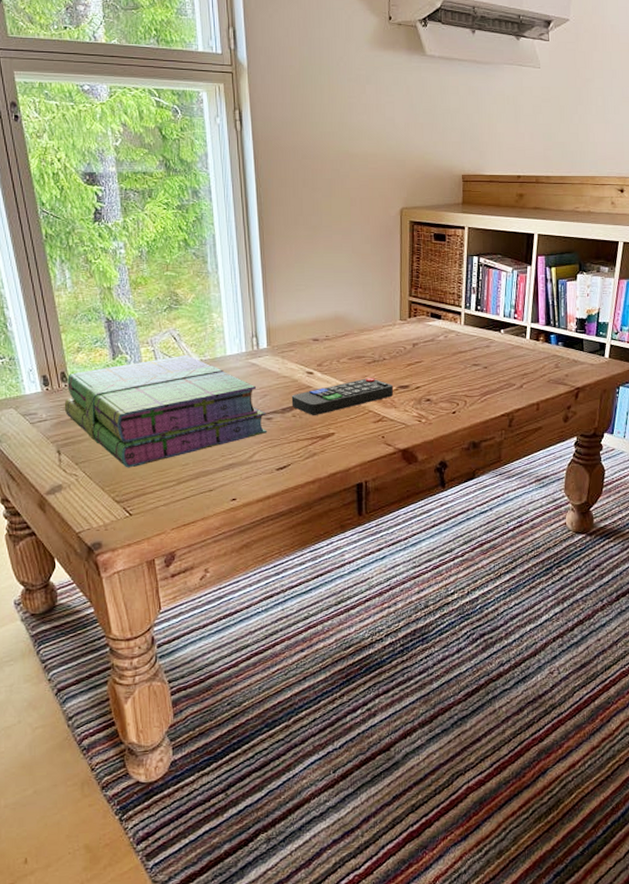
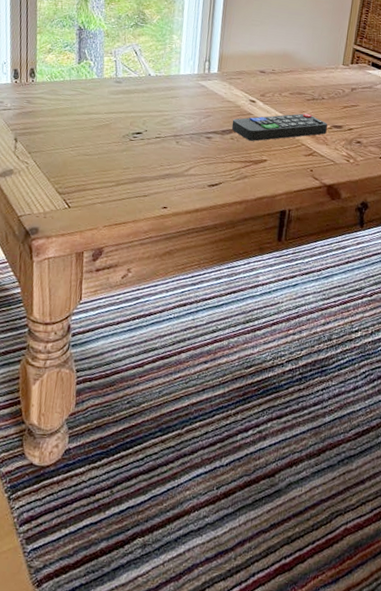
stack of books: present [64,354,268,468] -> none [27,68,207,164]

